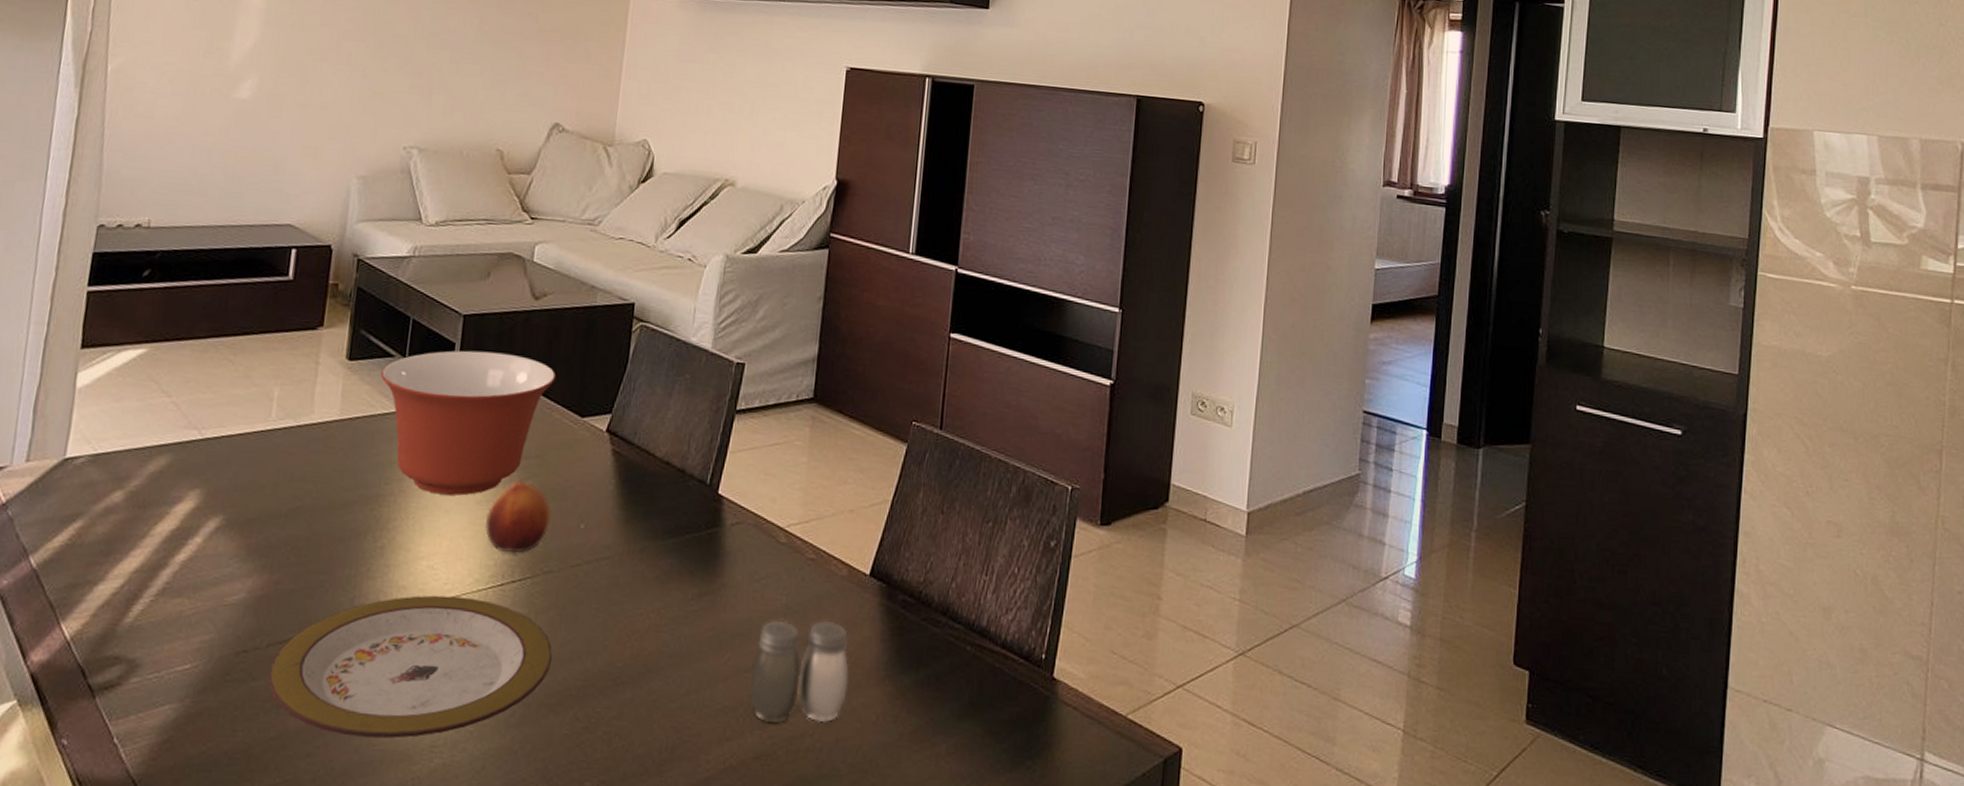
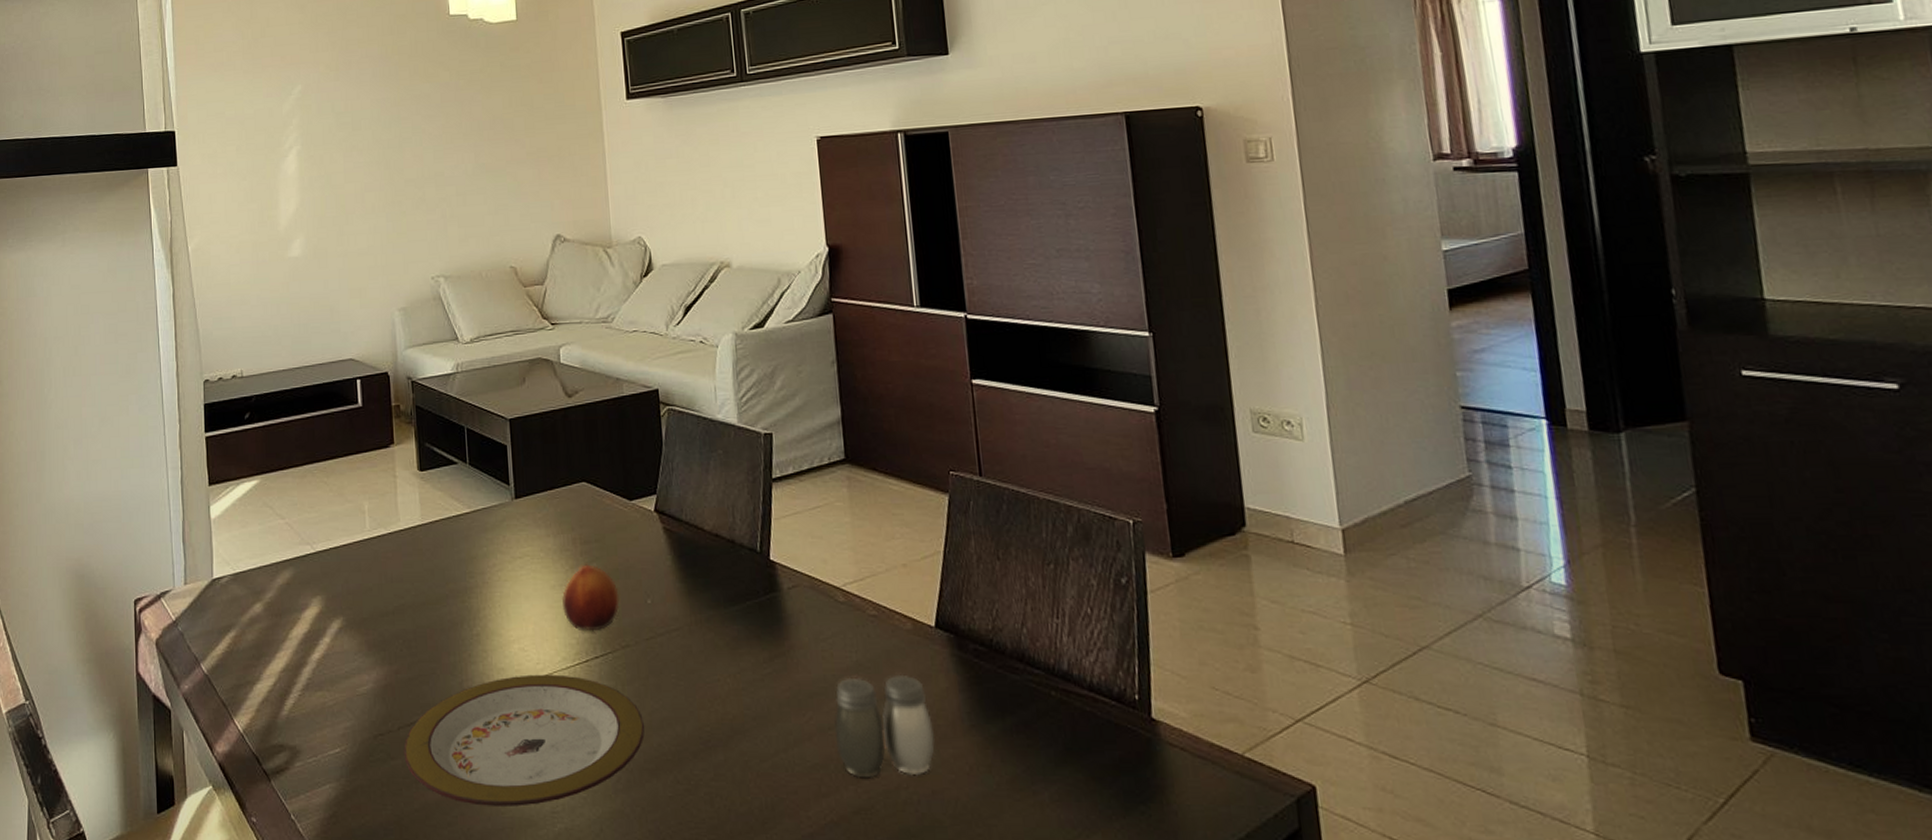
mixing bowl: present [380,350,557,496] -> none [448,449,601,583]

